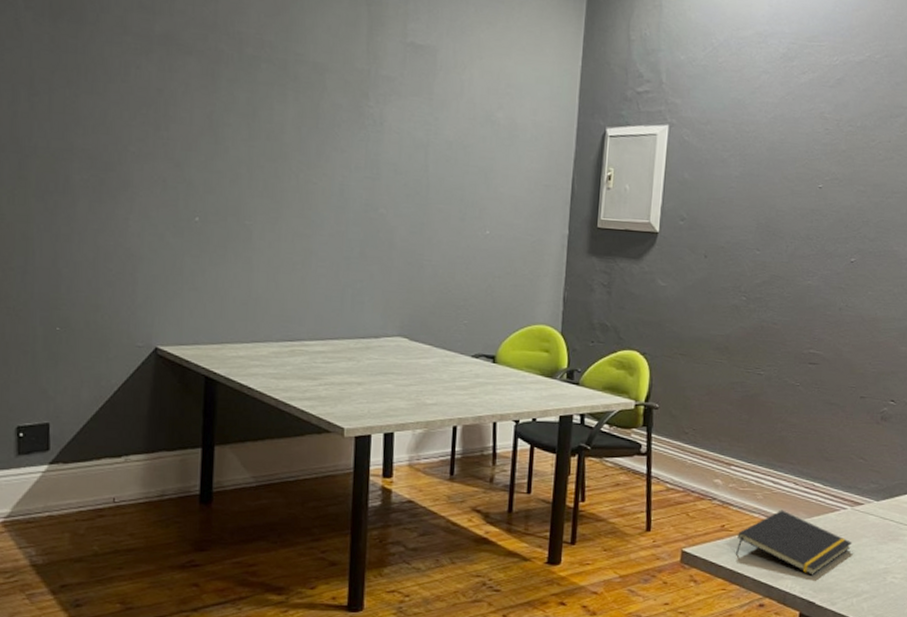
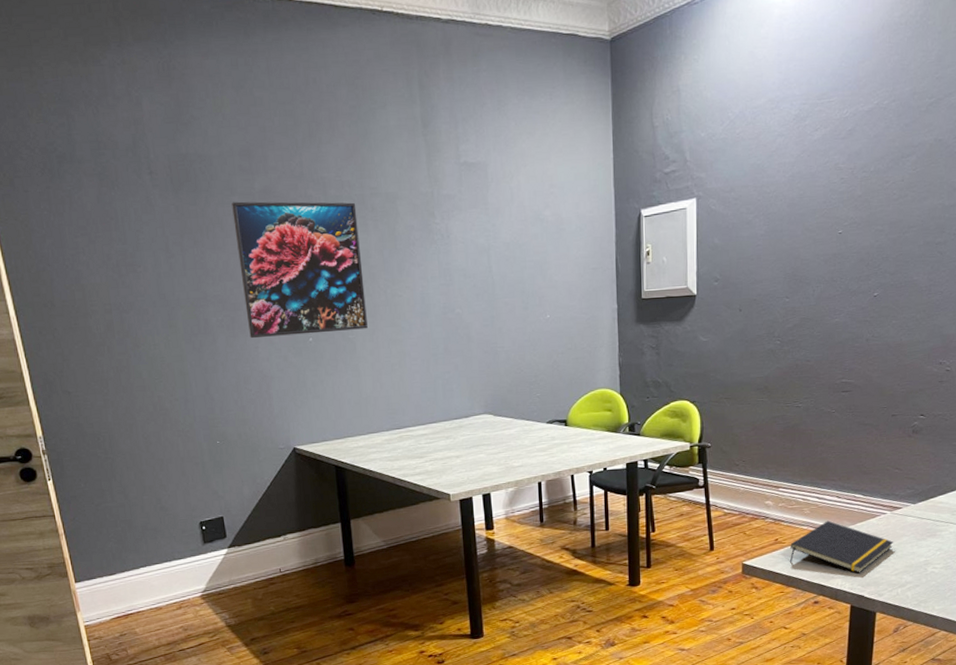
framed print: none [120,42,276,216] -> present [232,201,368,339]

